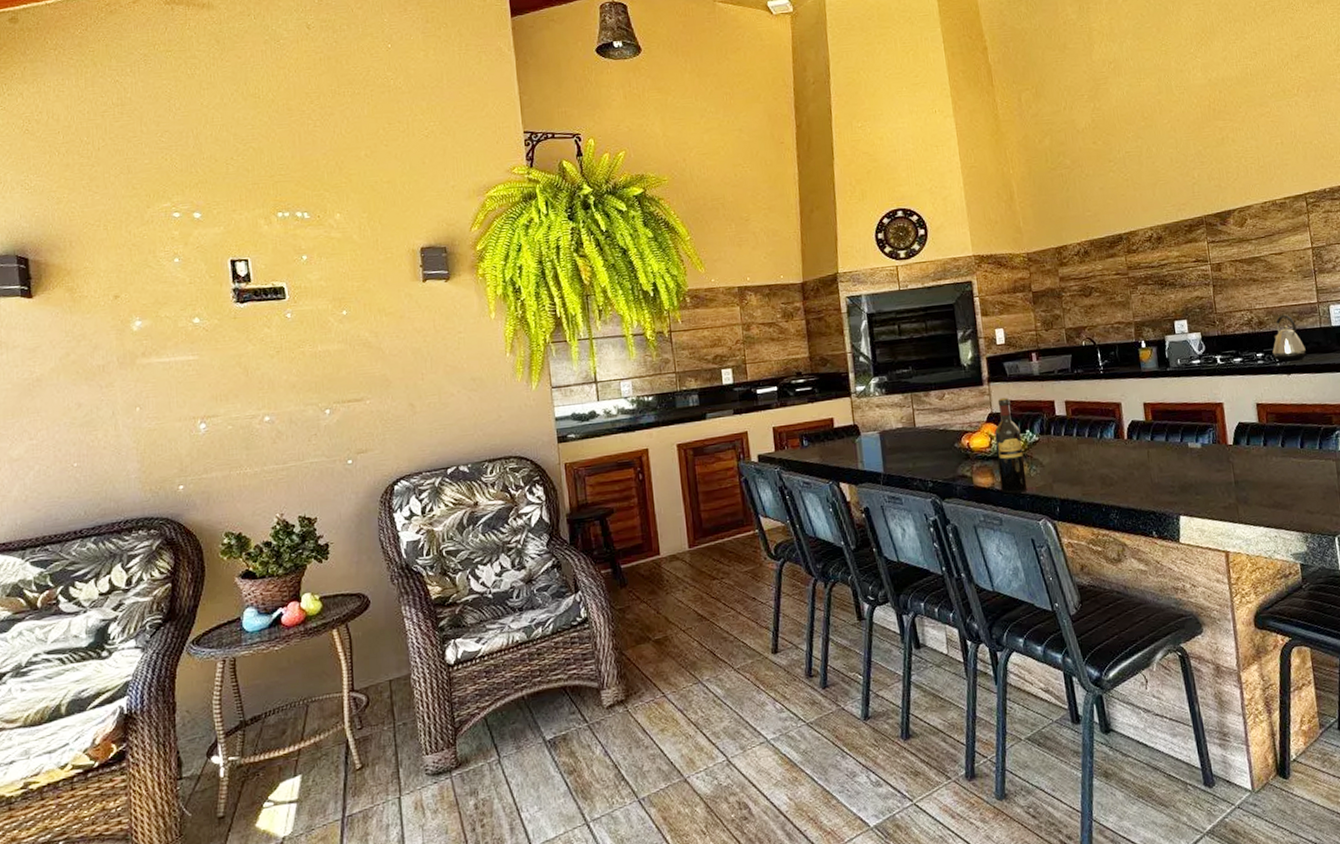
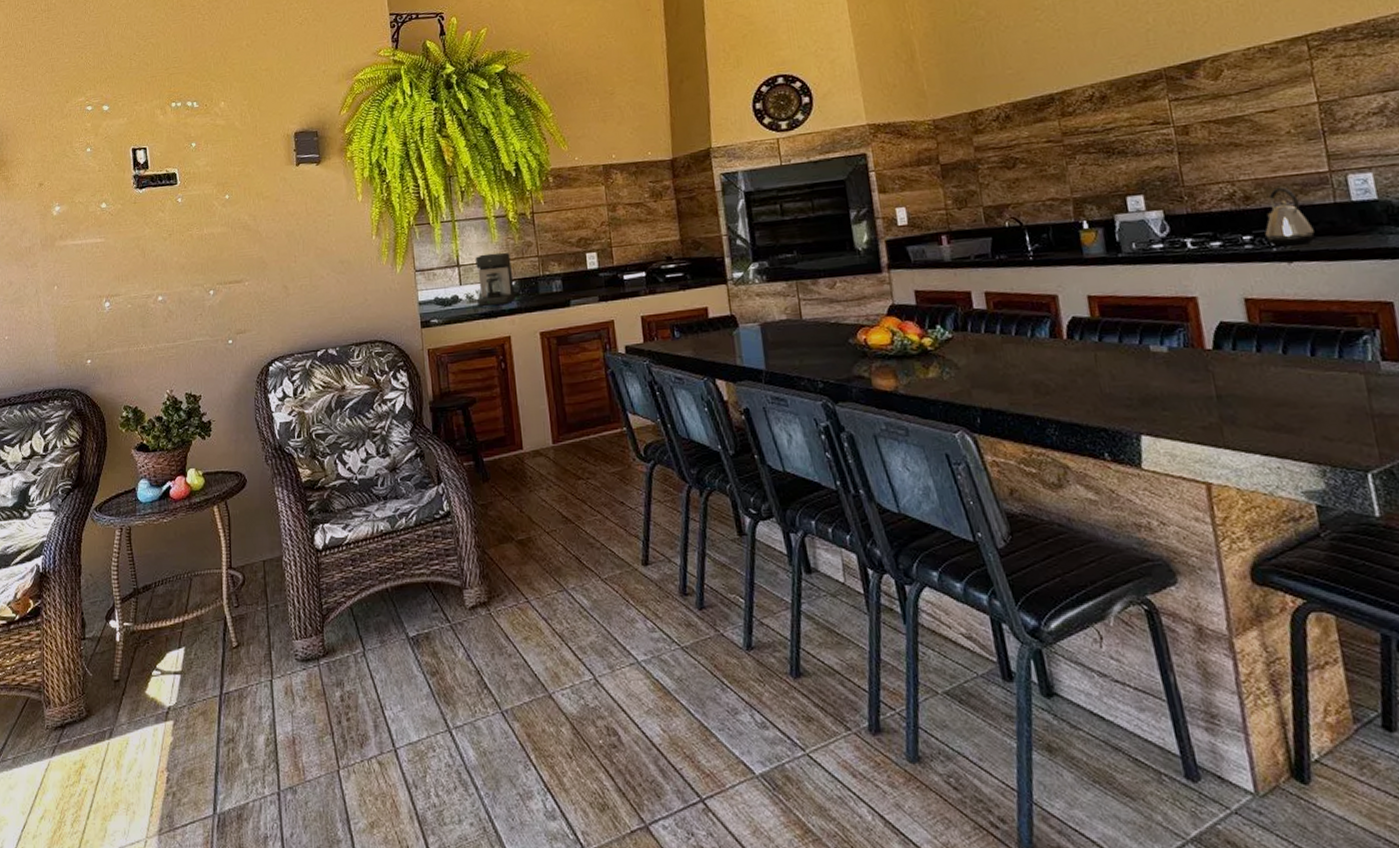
coffee maker: none [613,369,653,421] -> present [475,253,515,306]
wine bottle: present [994,397,1028,494] -> none [897,287,940,400]

